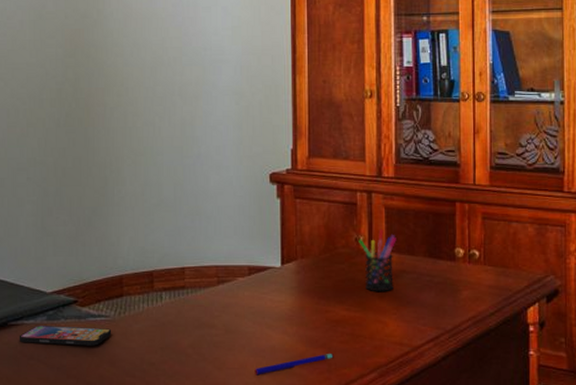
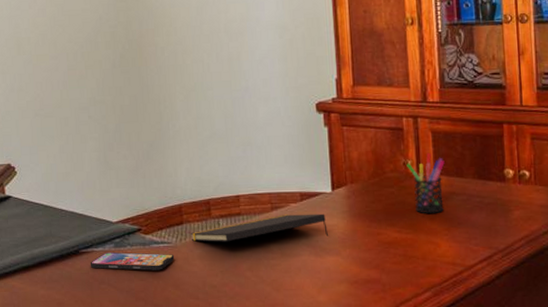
notepad: none [130,289,275,317] -> present [190,213,328,242]
pen: present [254,354,334,375] -> none [311,274,388,296]

